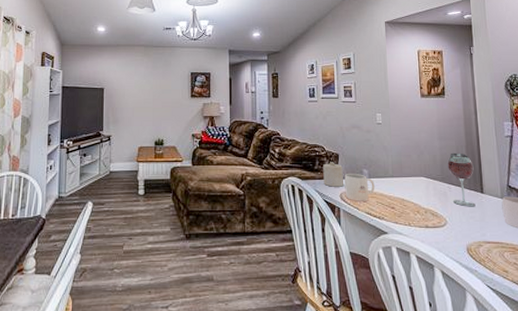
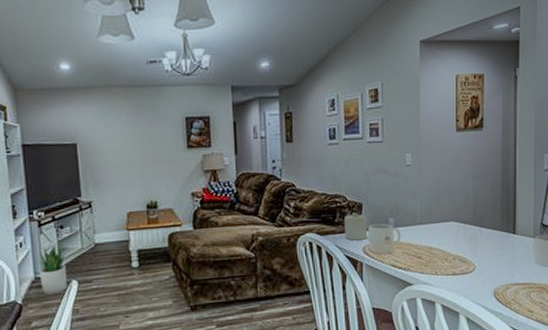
planter: none [63,169,85,213] -> present [39,244,68,296]
wineglass: present [447,152,476,207] -> none [480,192,508,250]

